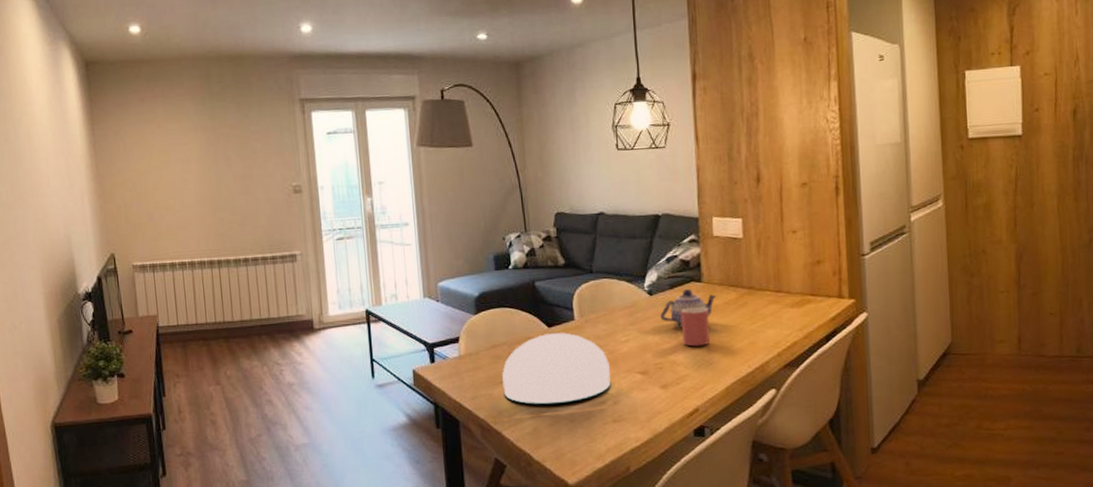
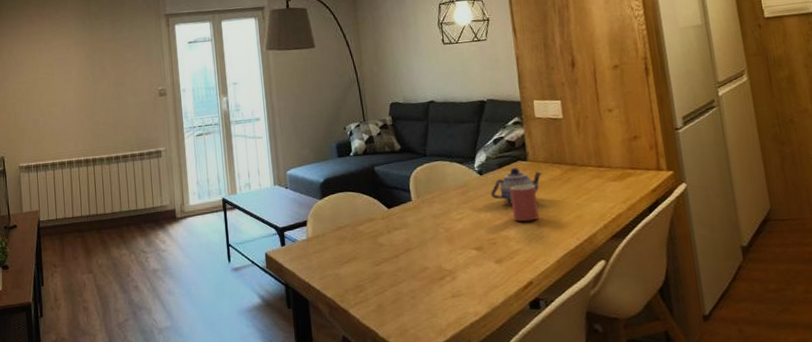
plate: present [502,332,611,405] -> none [347,213,448,283]

